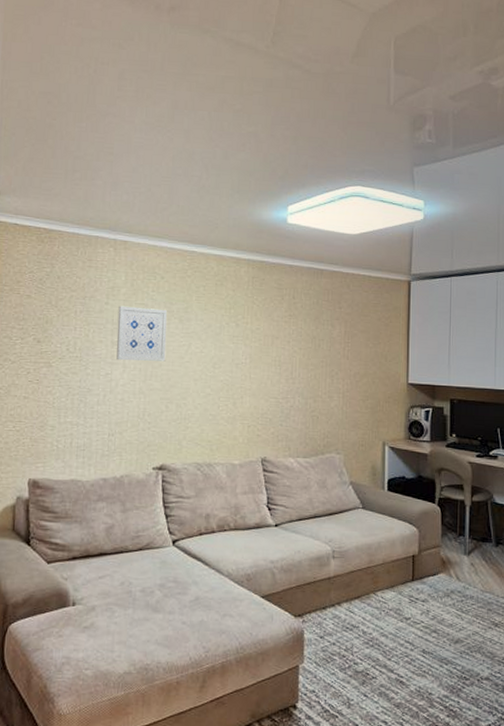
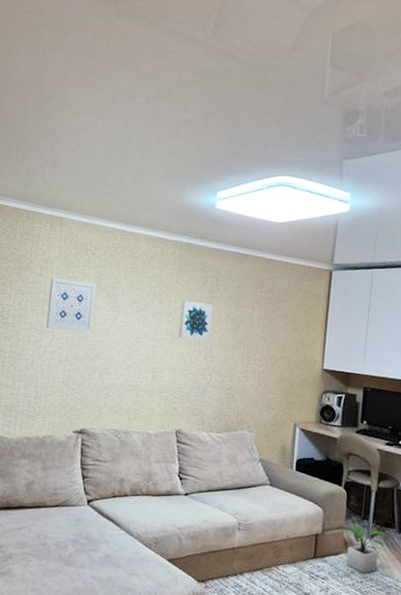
wall art: none [257,321,291,362] -> present [178,300,213,341]
potted plant: none [437,542,485,592] -> present [341,525,388,574]

